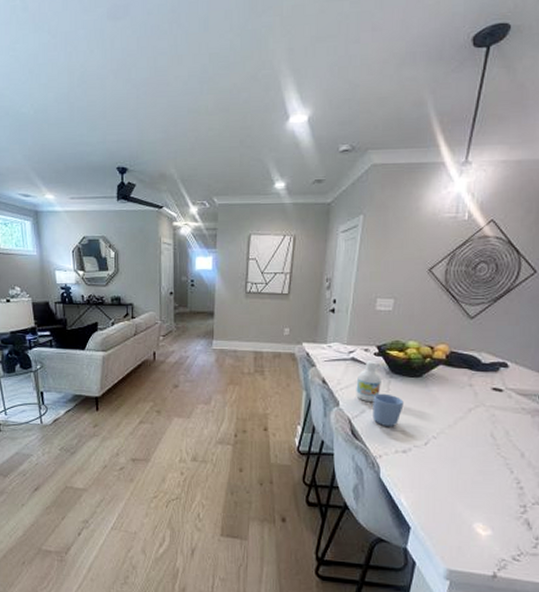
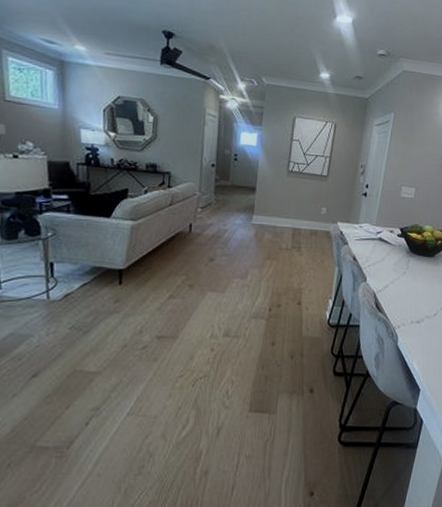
bottle: present [356,361,381,401] -> none [381,241,403,277]
mug: present [372,393,404,426] -> none [394,270,419,300]

